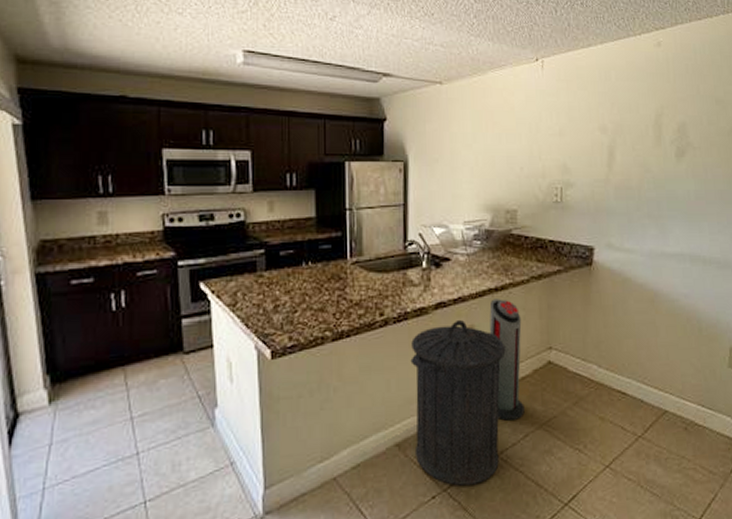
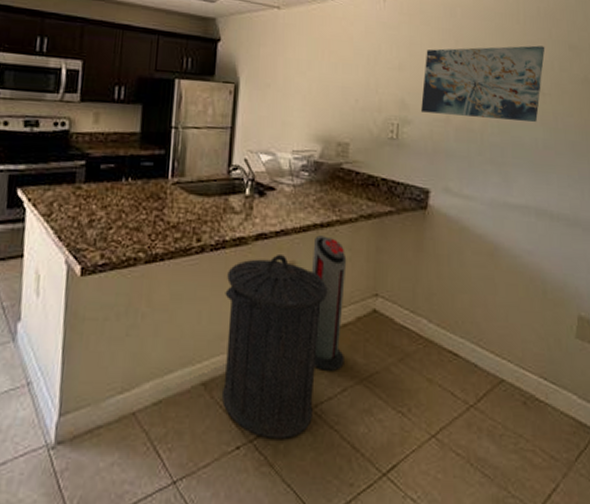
wall art: none [582,102,694,175] -> present [421,45,545,122]

